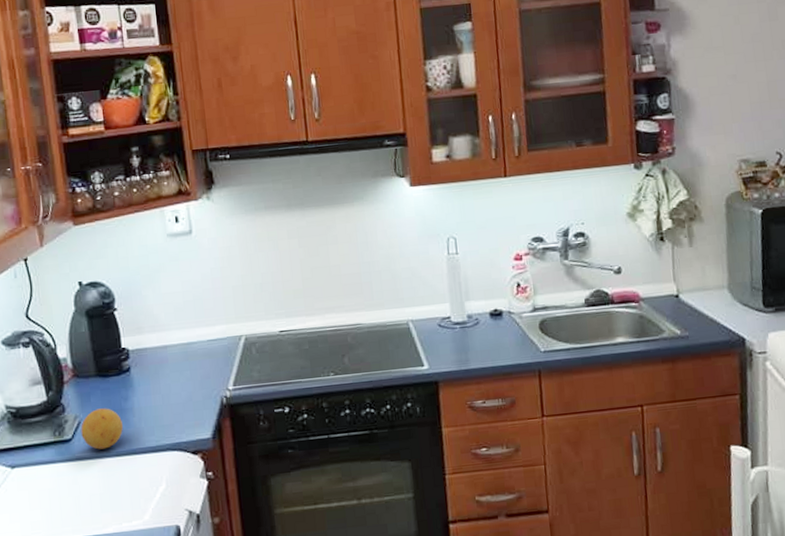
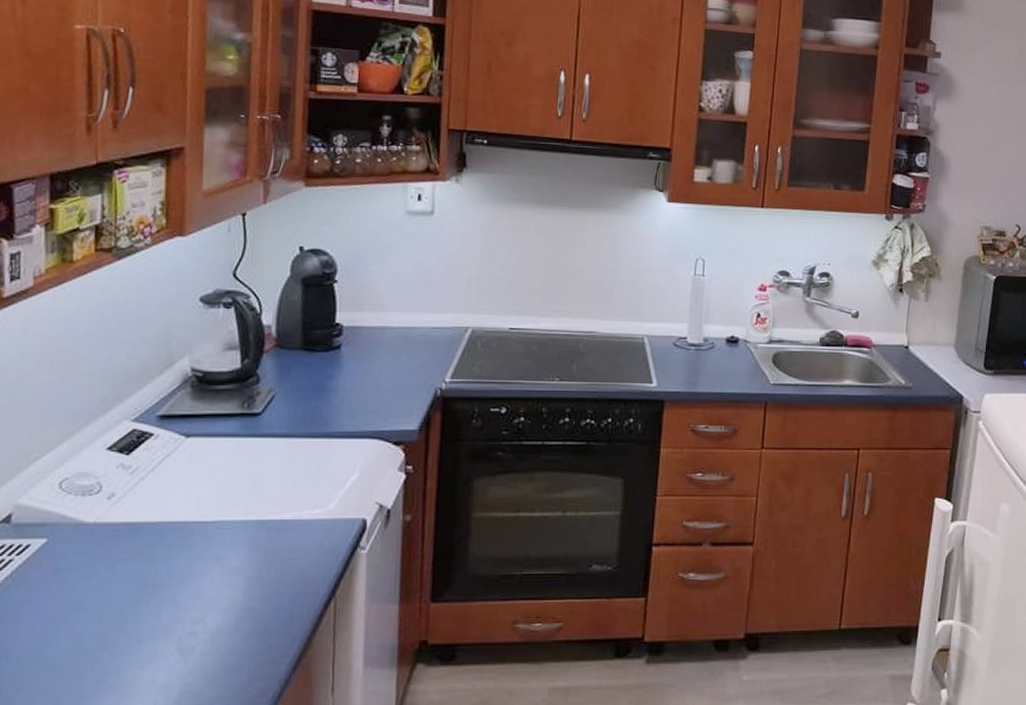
fruit: present [81,408,124,450] -> none [273,384,323,428]

